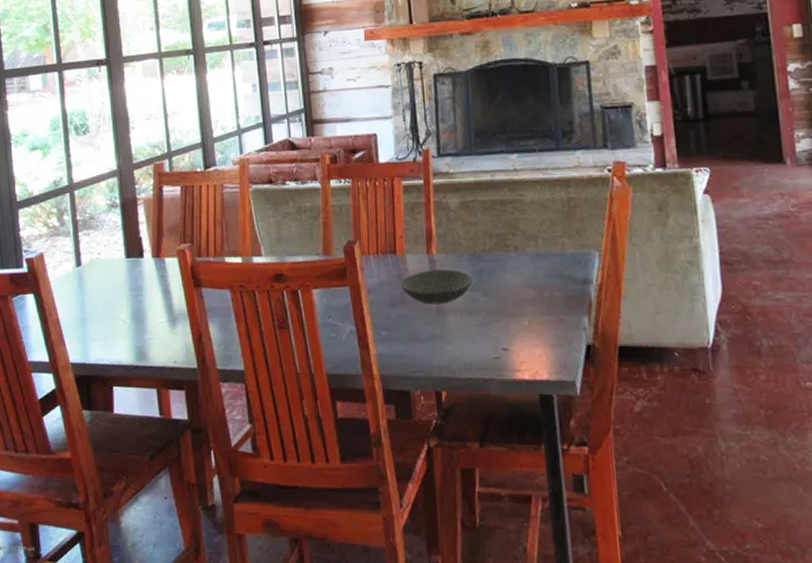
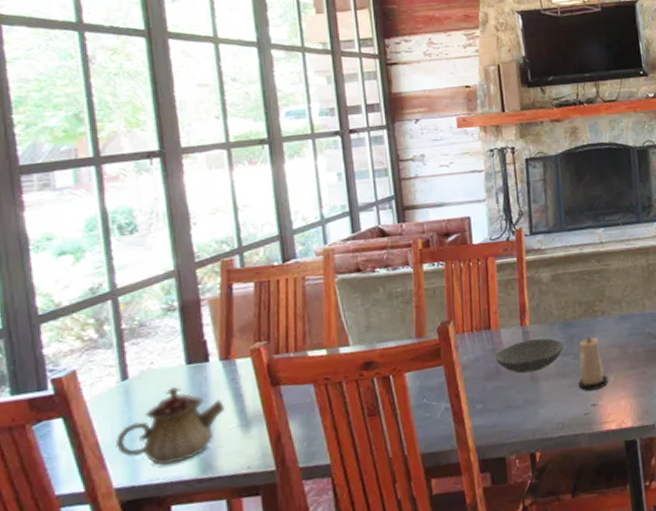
teapot: none [71,277,156,348] -> present [115,386,224,465]
candle: none [488,273,522,332] -> present [578,337,609,391]

